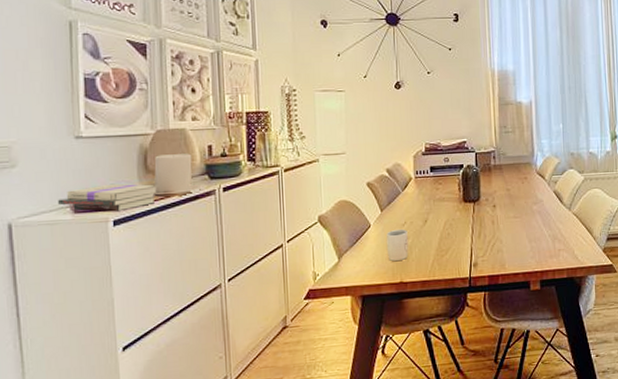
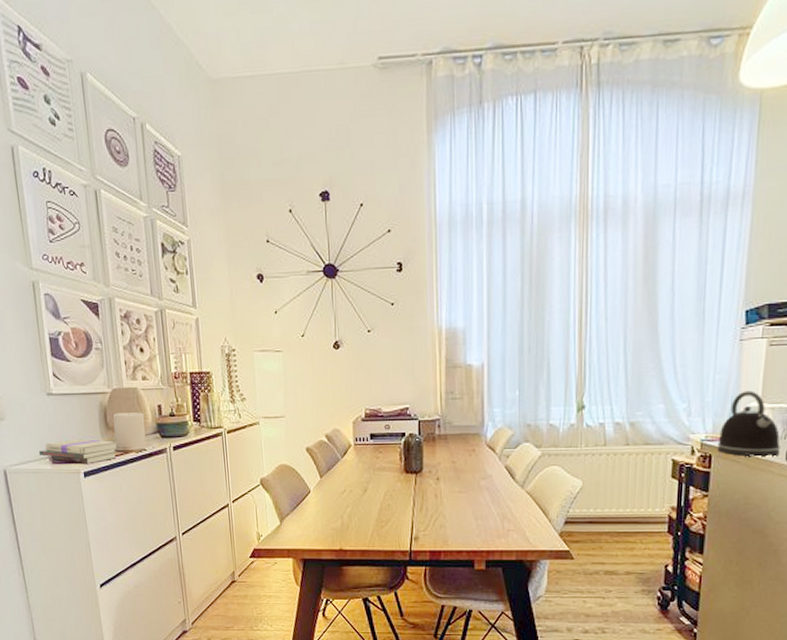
mug: present [386,229,409,262] -> none [325,497,349,529]

